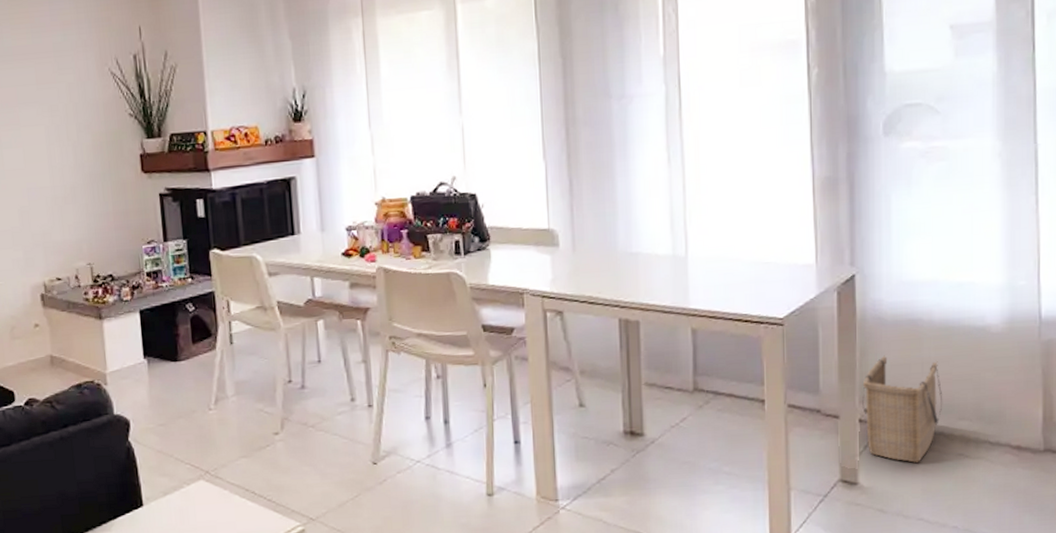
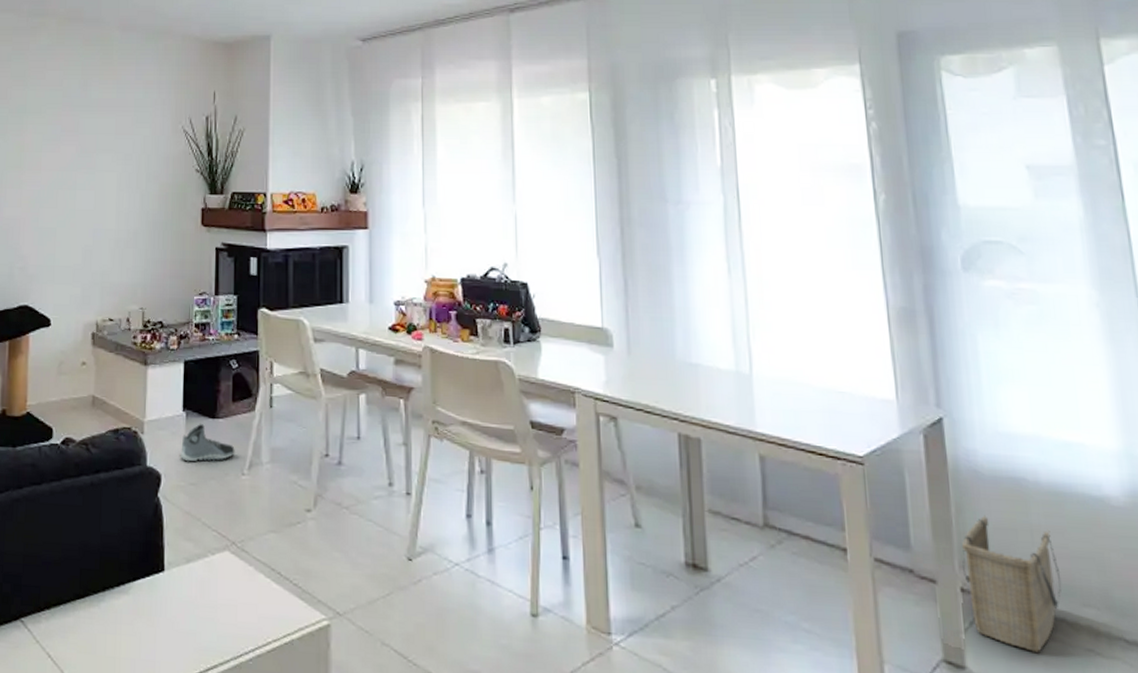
sneaker: none [146,368,200,405] -> present [181,424,235,462]

